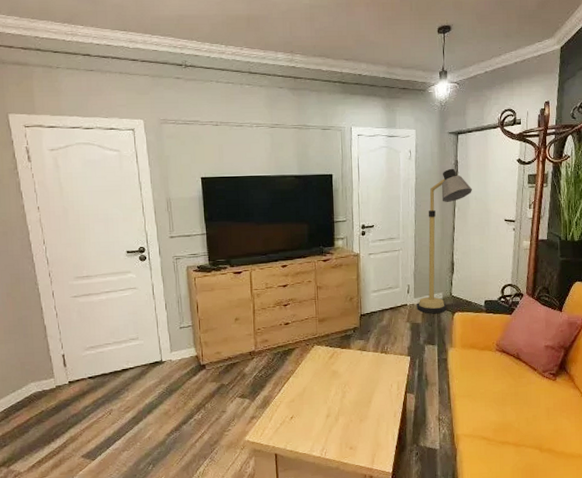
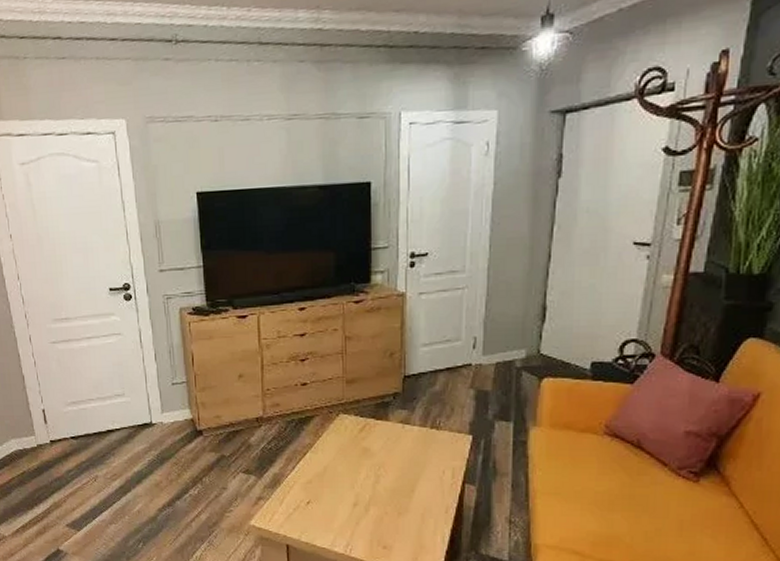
floor lamp: present [417,168,473,314] -> none [486,166,585,379]

